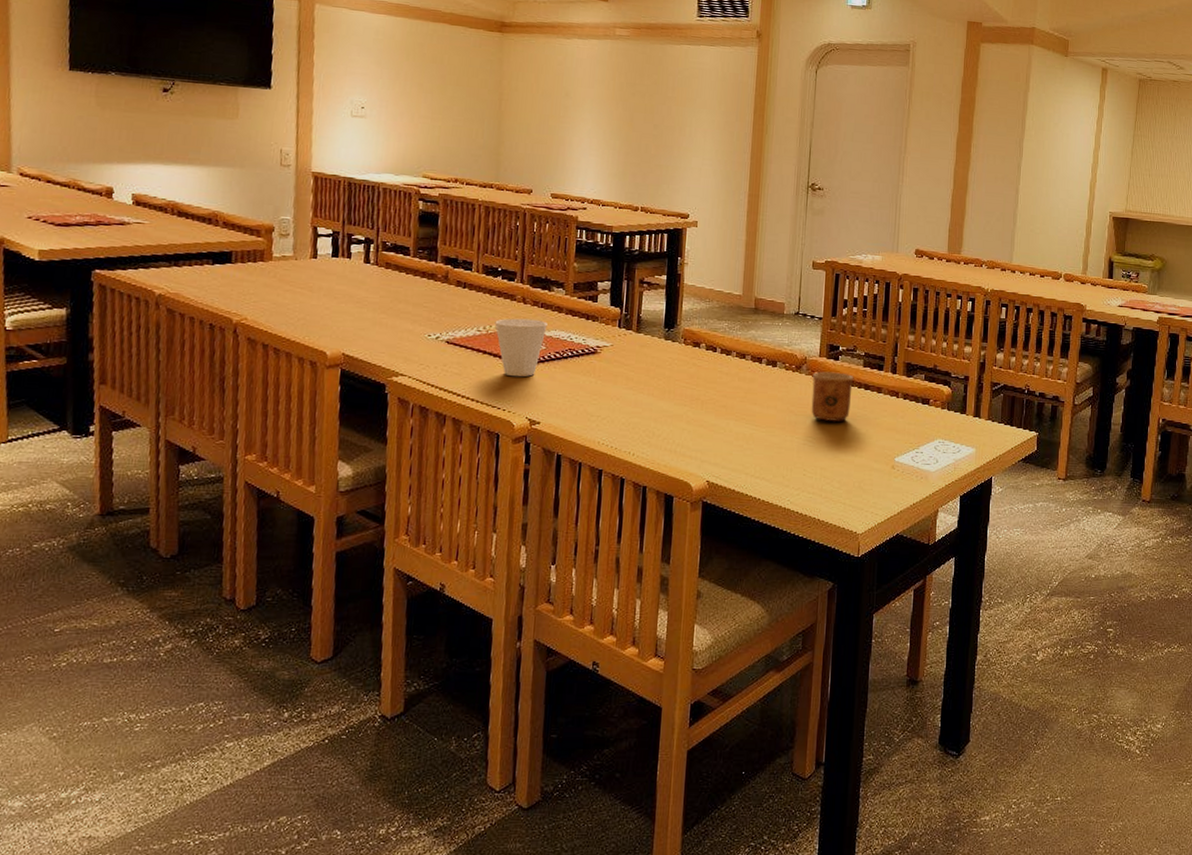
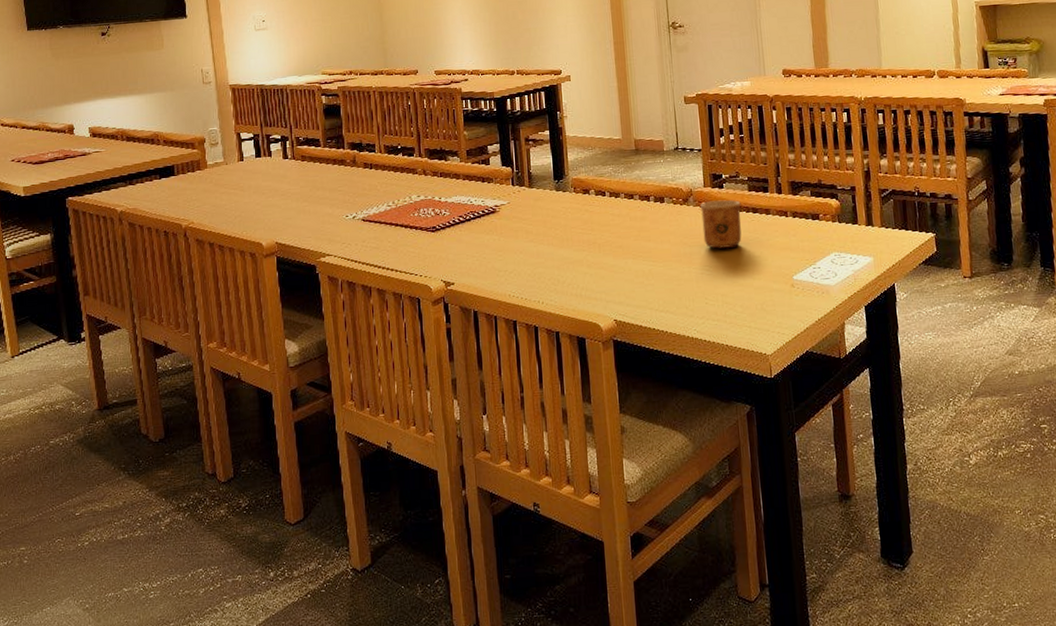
cup: present [495,318,548,377] -> none [402,188,448,244]

